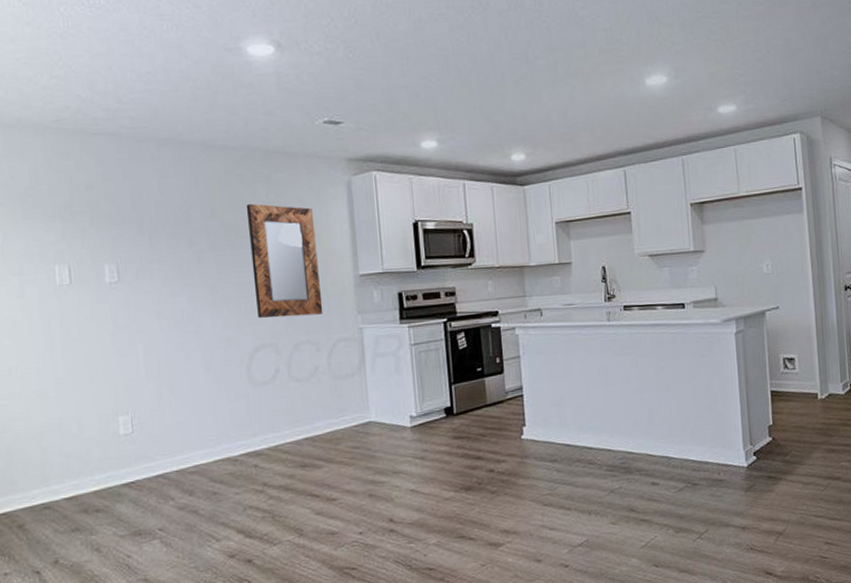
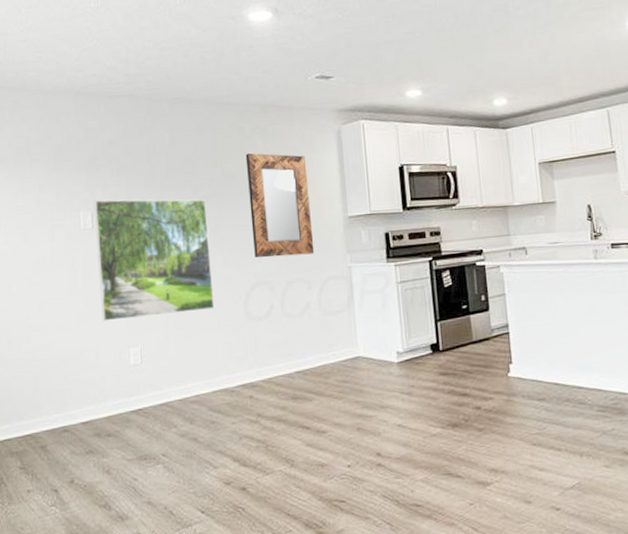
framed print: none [71,251,214,388] -> present [94,199,215,321]

